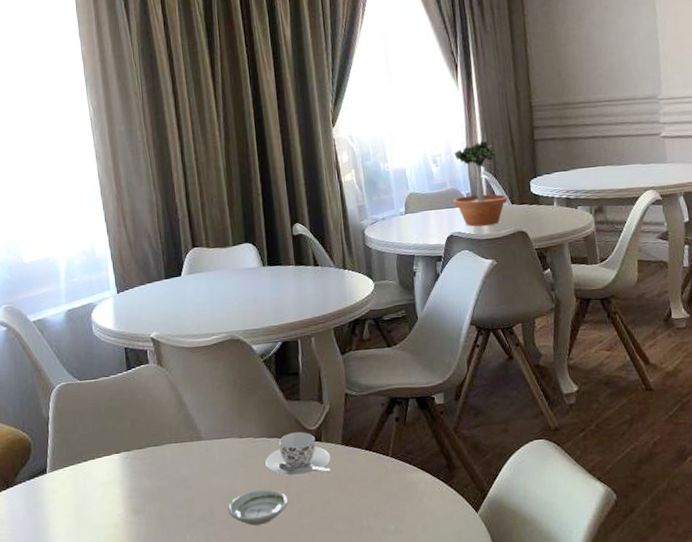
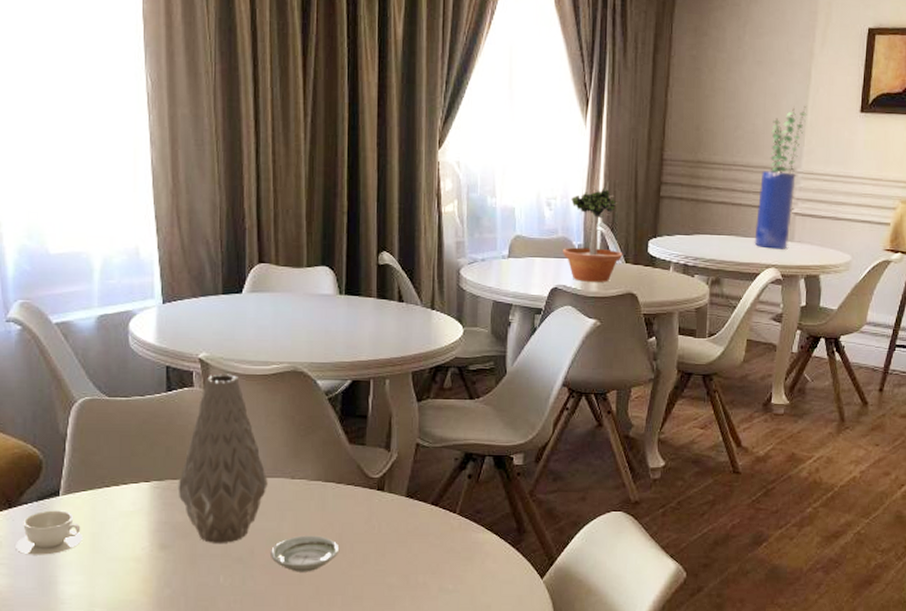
teacup: none [14,486,68,530] -> present [15,510,83,555]
vase: none [143,348,220,505] -> present [178,374,268,543]
teacup: present [265,432,331,476] -> none [318,479,392,525]
vase: none [625,38,662,174] -> present [754,105,807,250]

